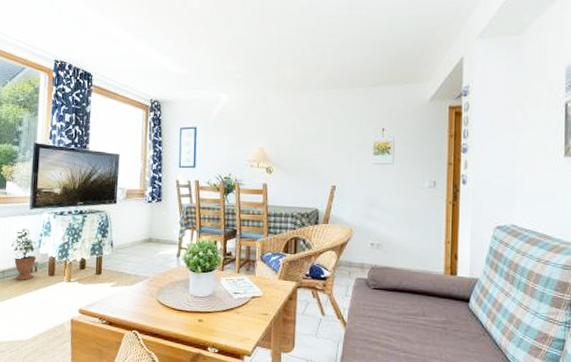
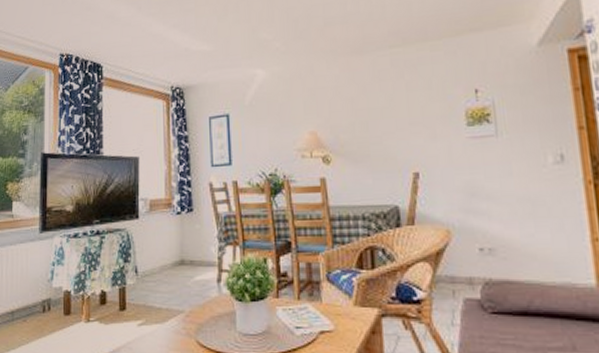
potted plant: present [12,228,37,280] -> none [21,256,49,322]

